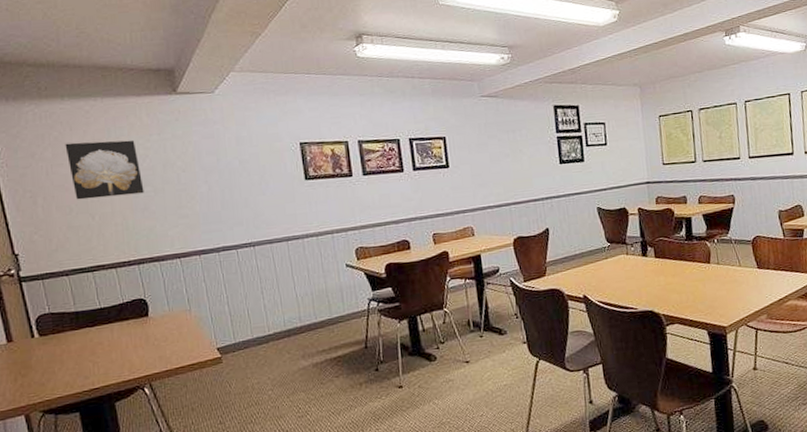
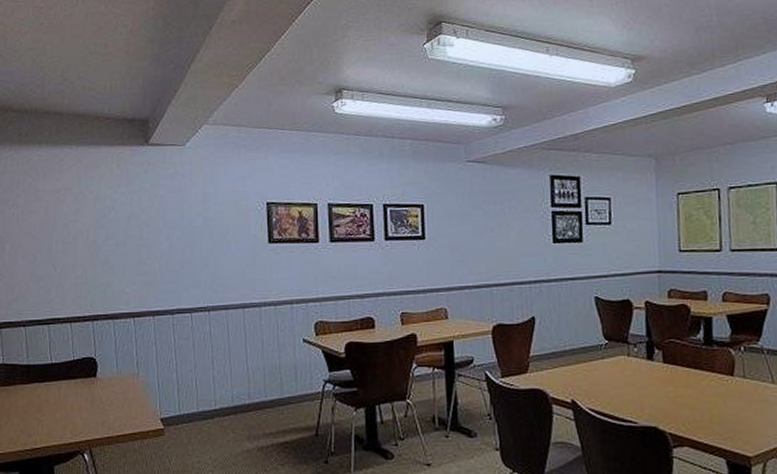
wall art: present [65,140,144,200] -> none [37,190,107,249]

